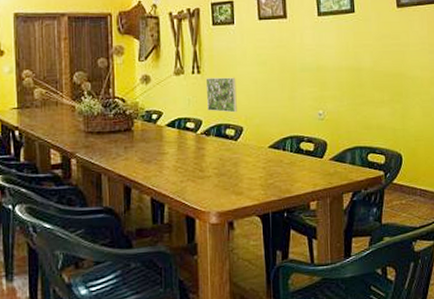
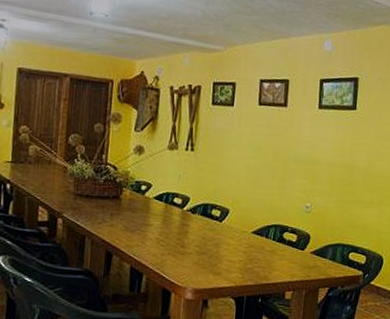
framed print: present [205,77,237,113] -> none [196,156,229,195]

